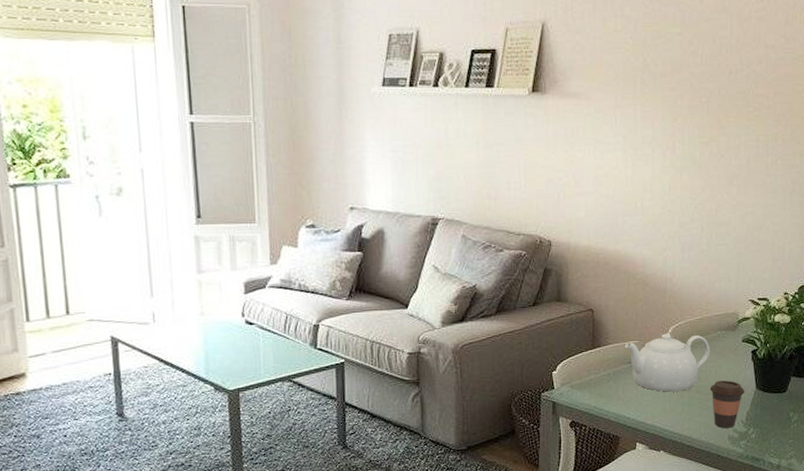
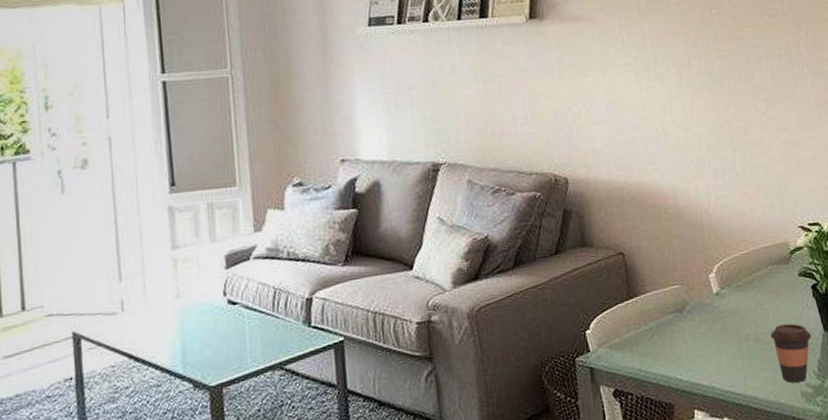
teapot: present [624,333,710,392] -> none [664,273,764,344]

